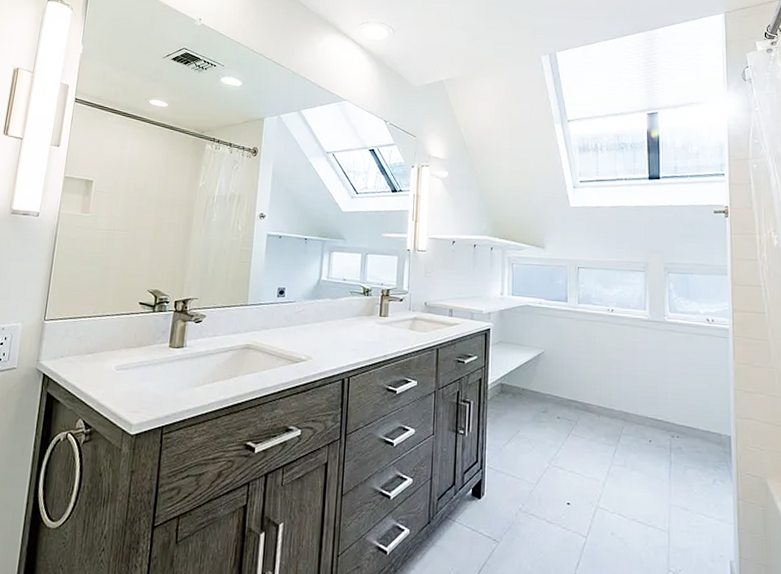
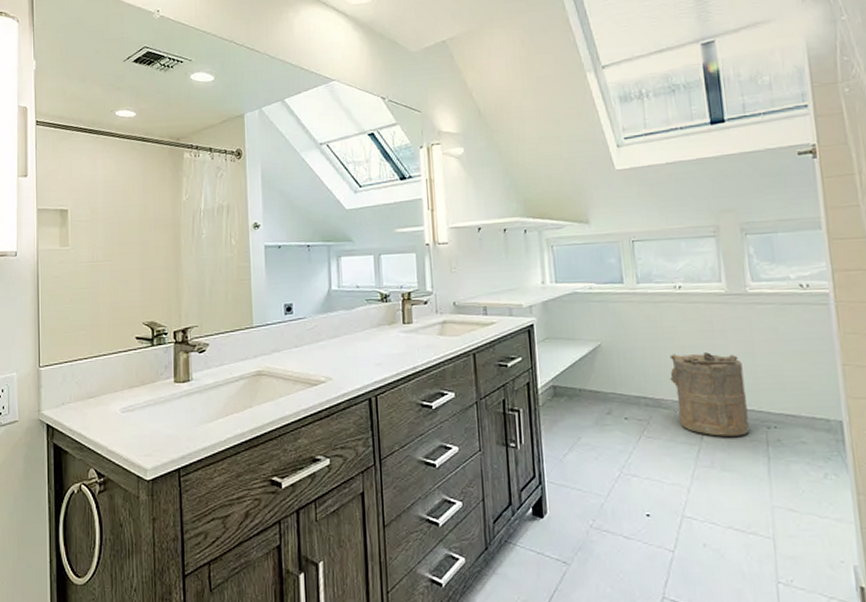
laundry hamper: none [598,366,657,442] -> present [670,352,749,437]

